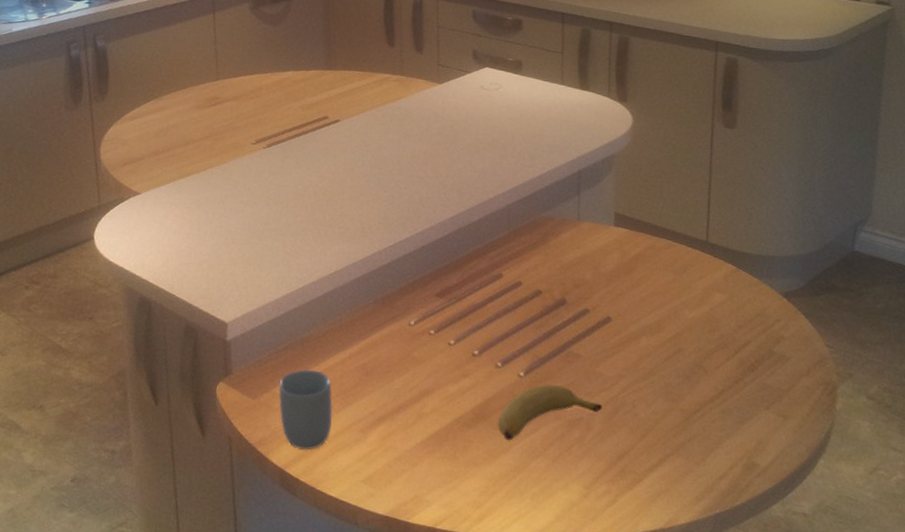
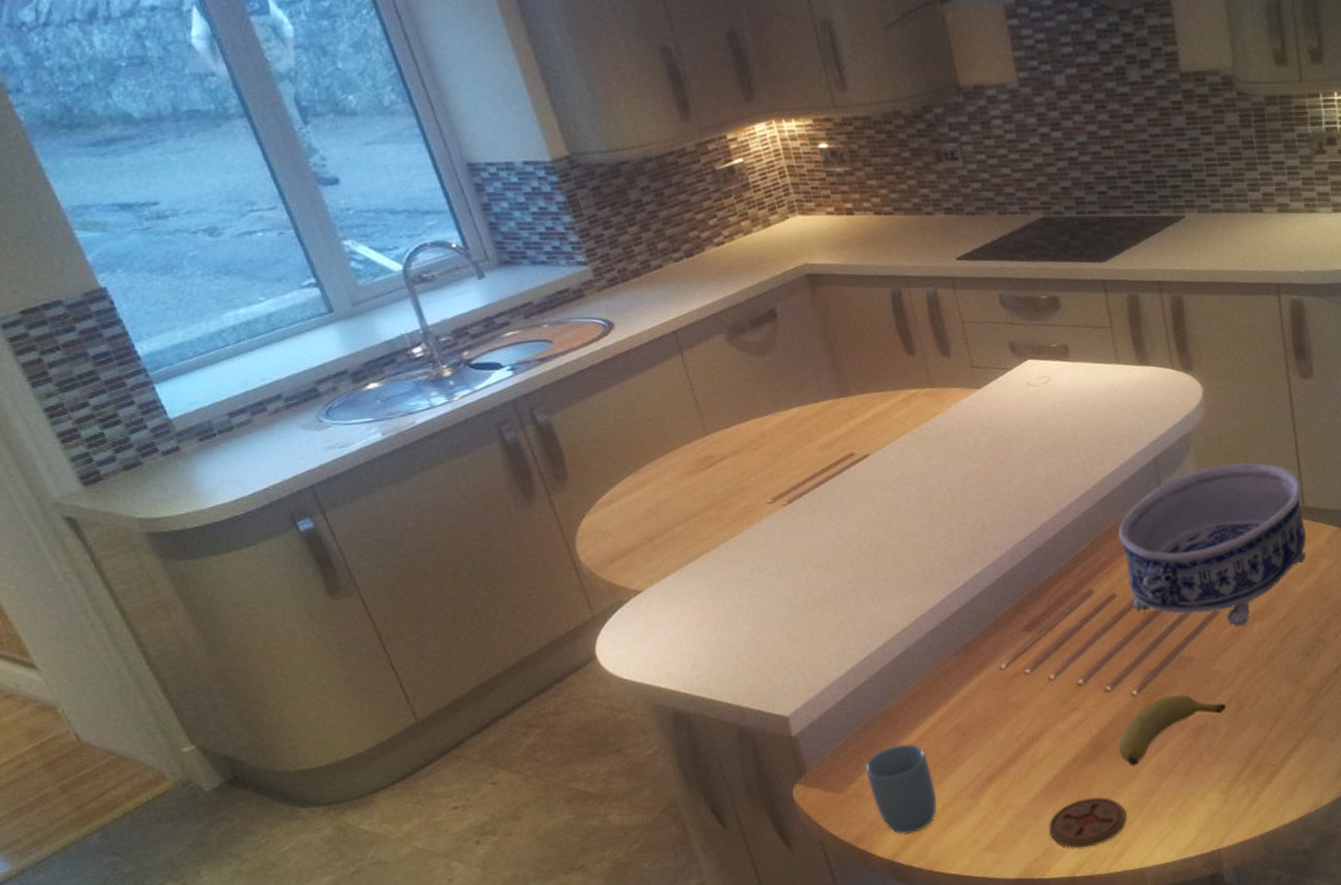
coaster: none [421,458,493,505] -> present [1048,797,1127,848]
decorative bowl: none [534,188,709,338] -> present [1118,463,1306,627]

